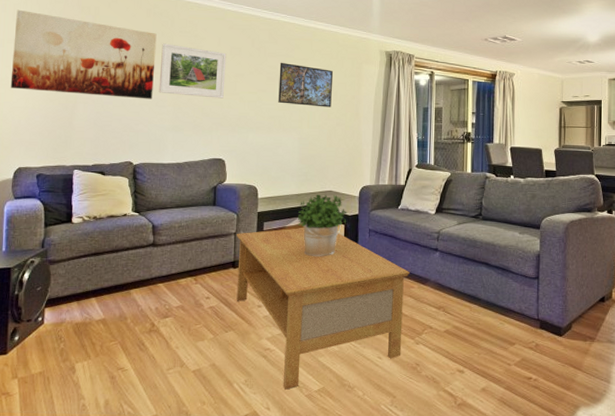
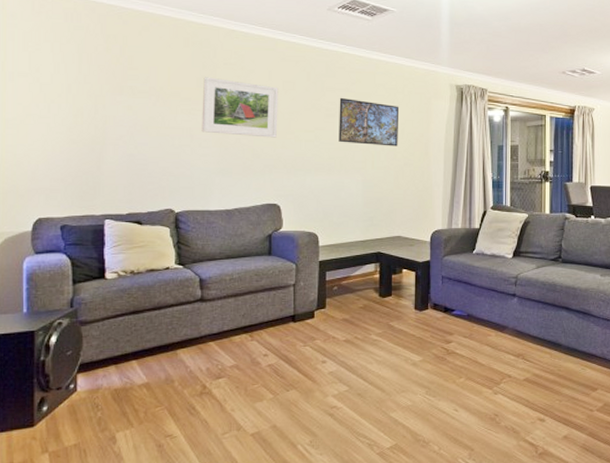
wall art: present [10,9,157,100] -> none [24,38,197,140]
coffee table: present [236,228,410,390] -> none [296,277,486,449]
potted plant: present [298,194,347,257] -> none [364,240,418,307]

